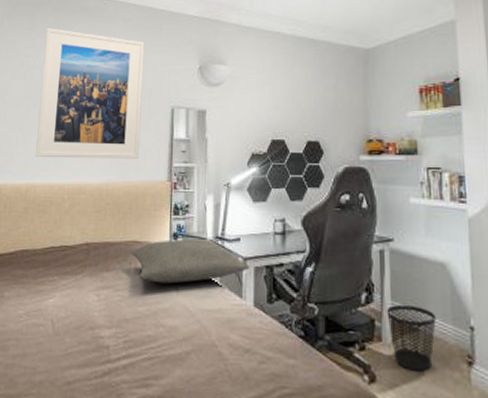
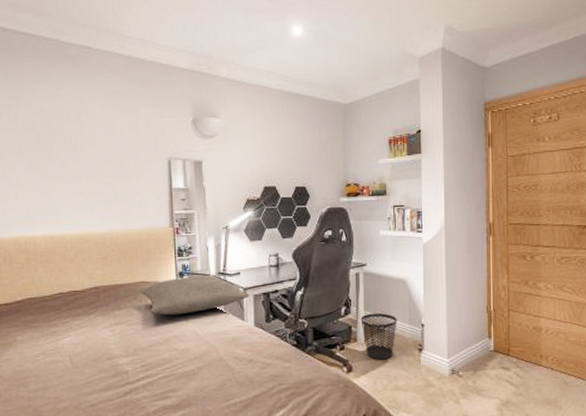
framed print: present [36,27,145,159] -> none [24,76,140,210]

